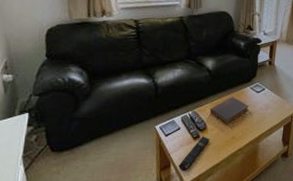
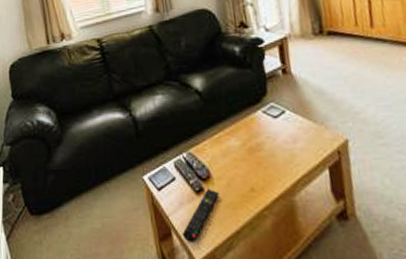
book: present [210,96,249,124] -> none [210,126,267,169]

